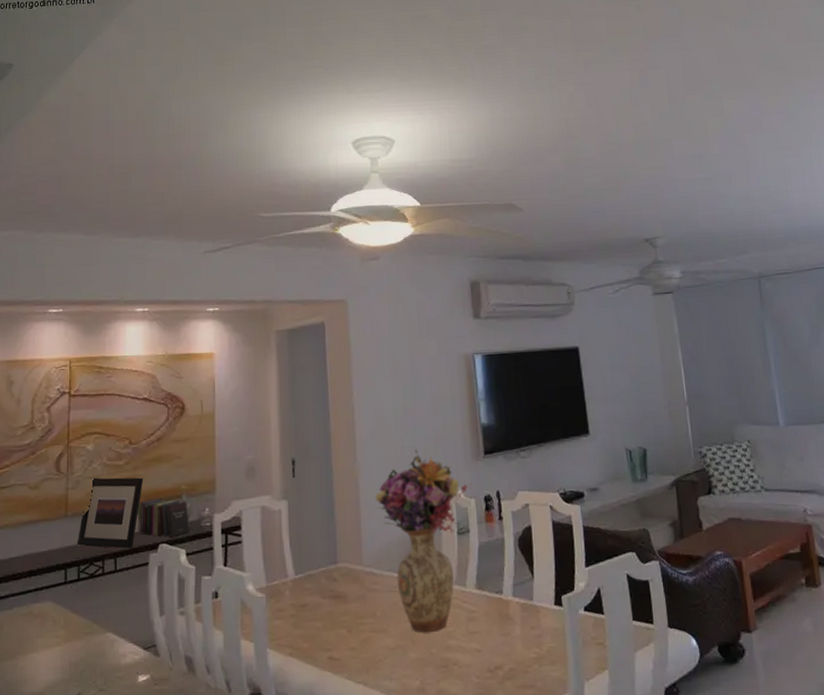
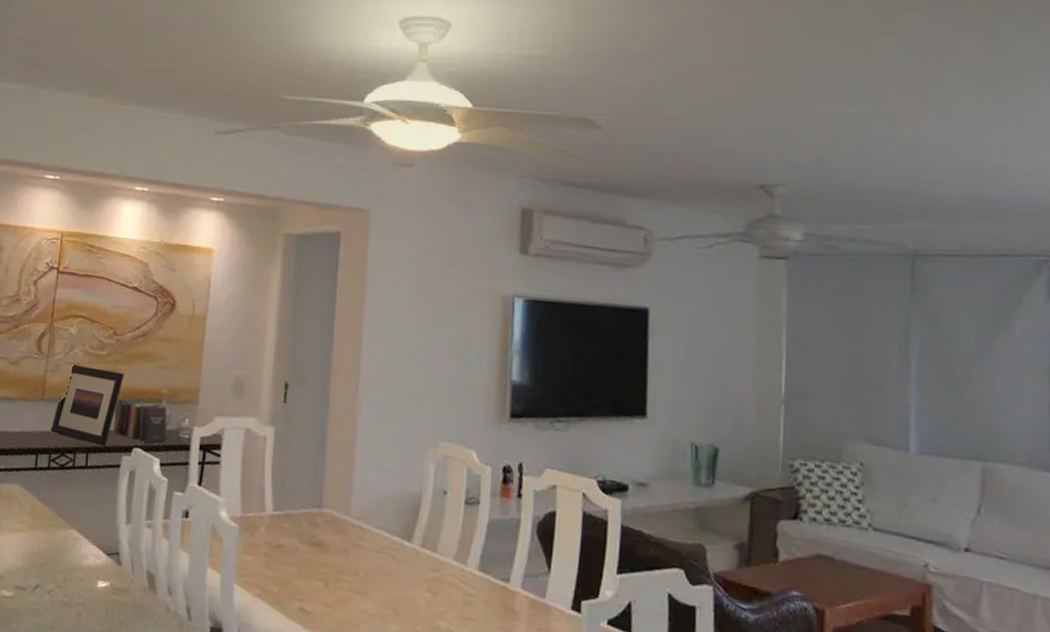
flower arrangement: present [375,448,472,632] -> none [373,395,490,608]

